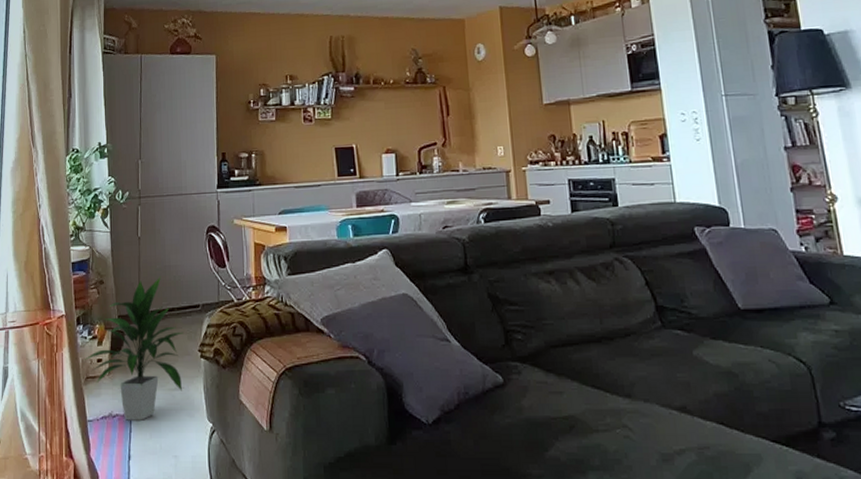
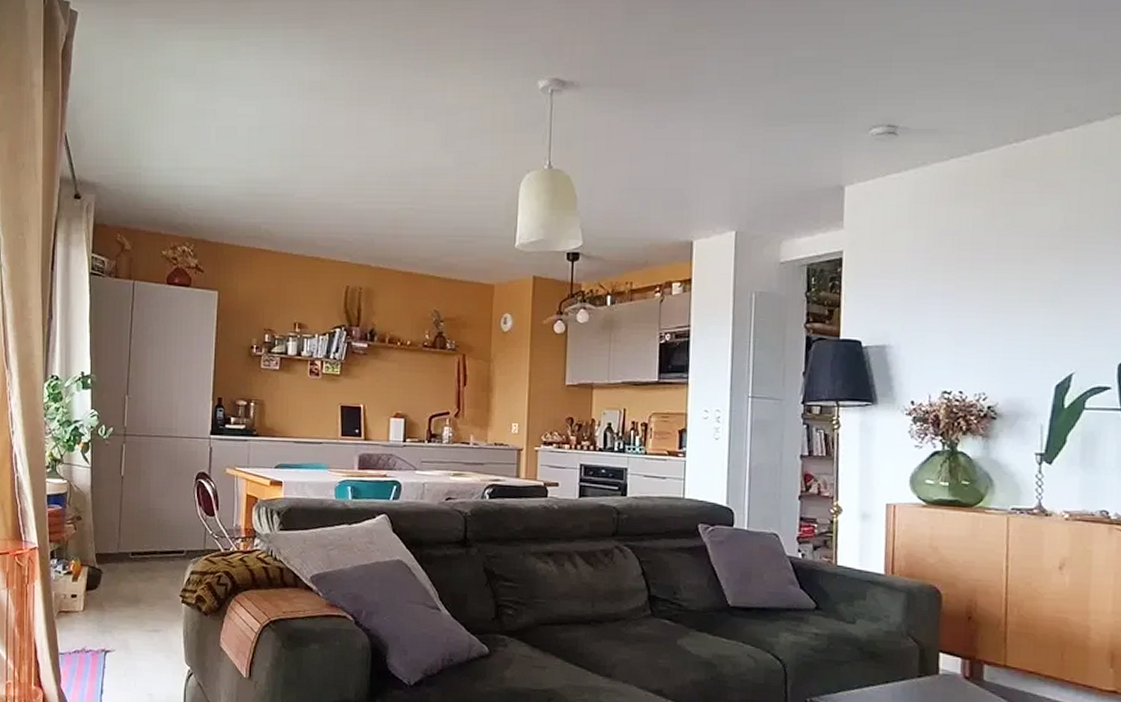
indoor plant: present [84,276,184,420] -> none [57,518,165,658]

